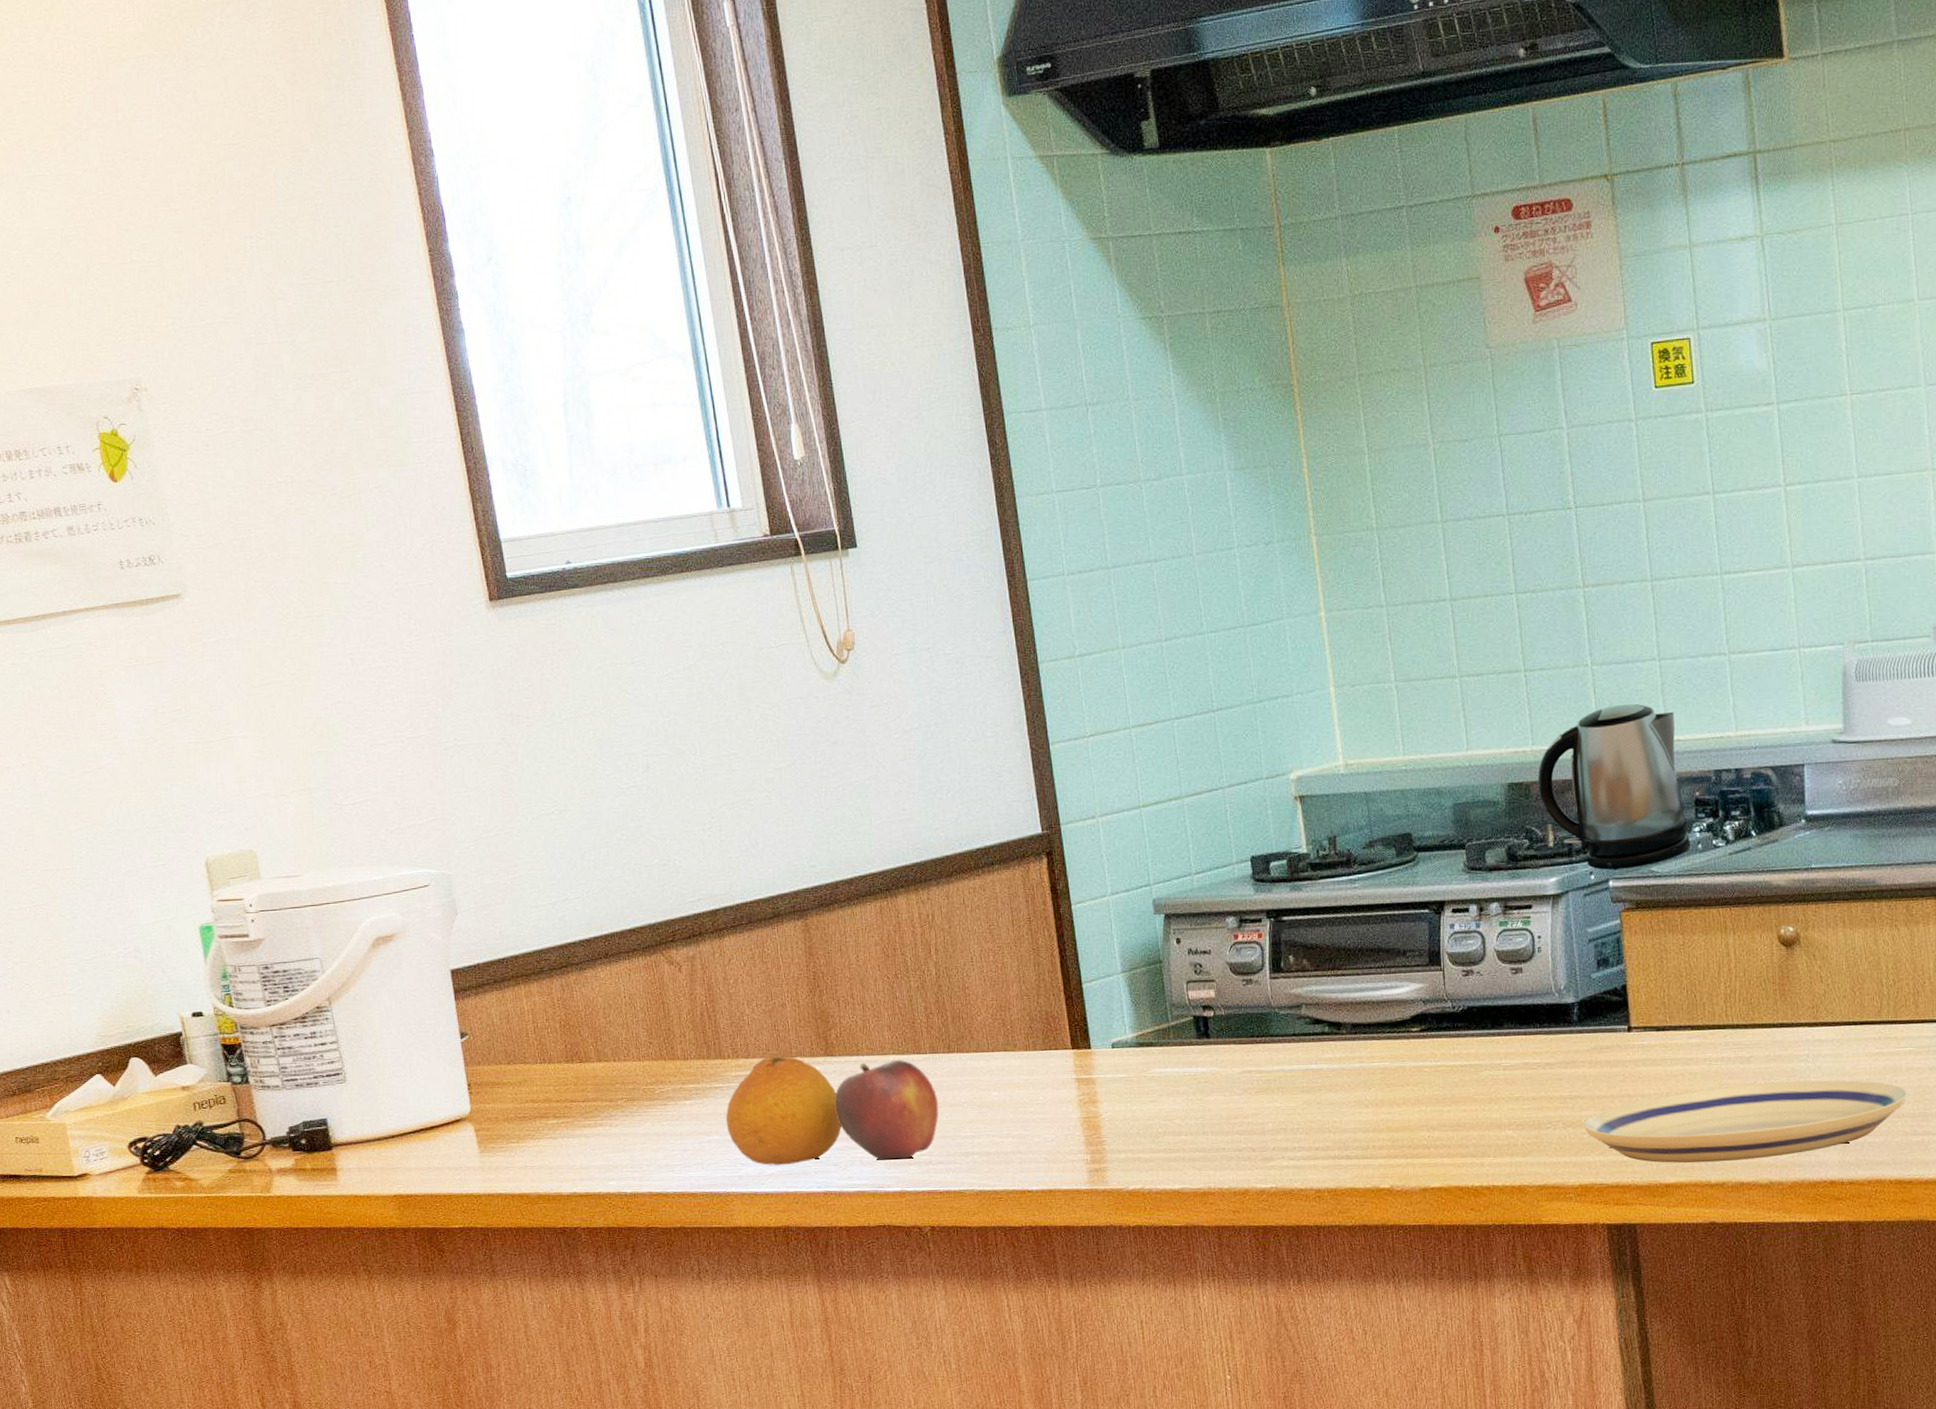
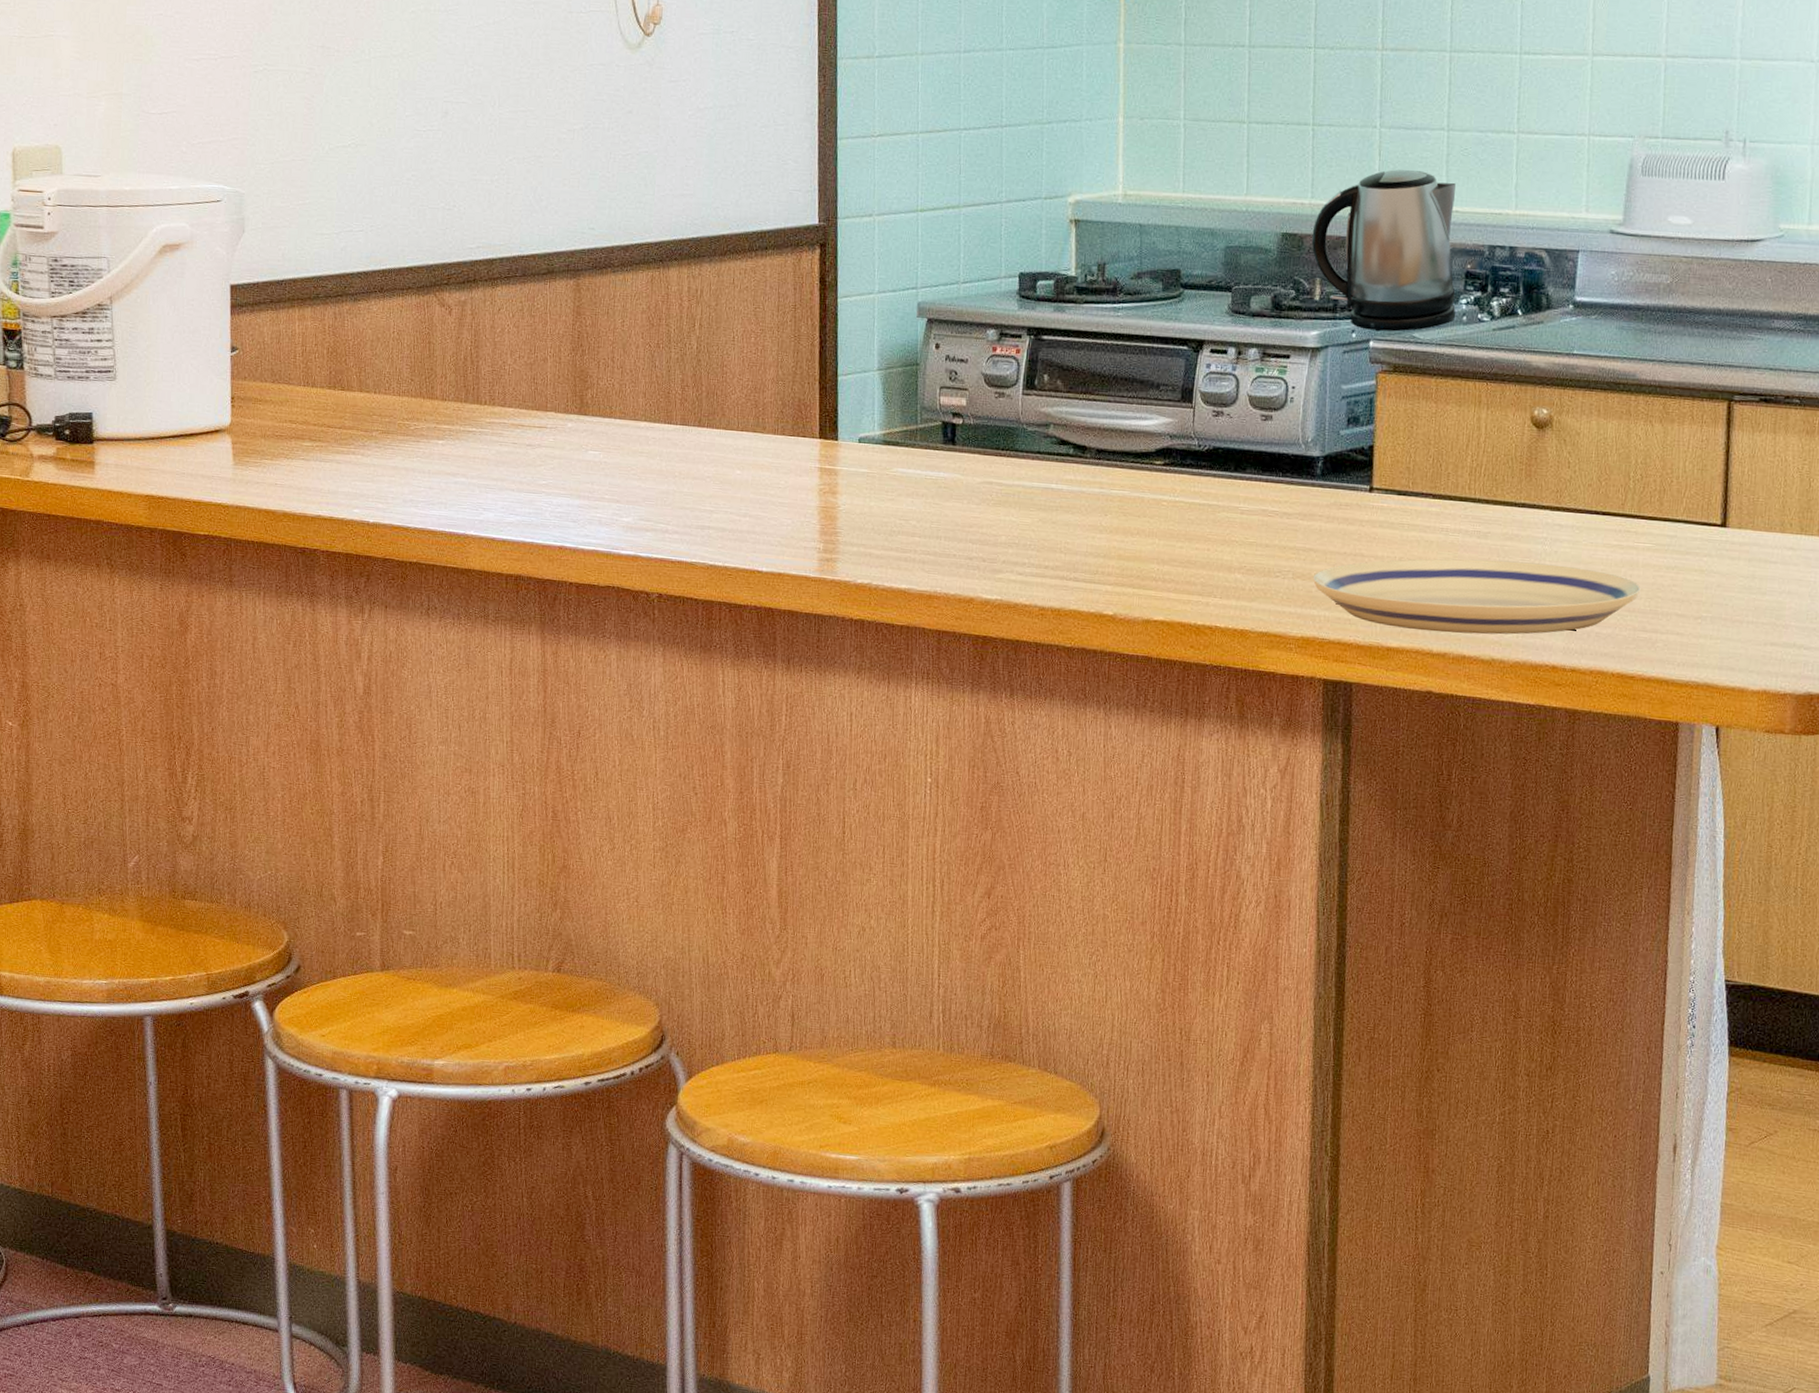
fruit: present [725,1056,842,1166] -> none [474,407,585,516]
fruit: present [834,1059,939,1161] -> none [581,425,683,525]

